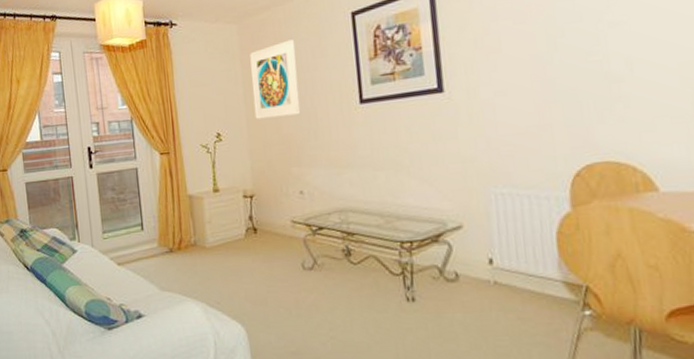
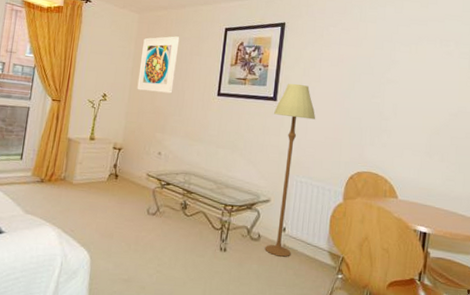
floor lamp: none [443,61,507,298] -> present [265,84,316,257]

